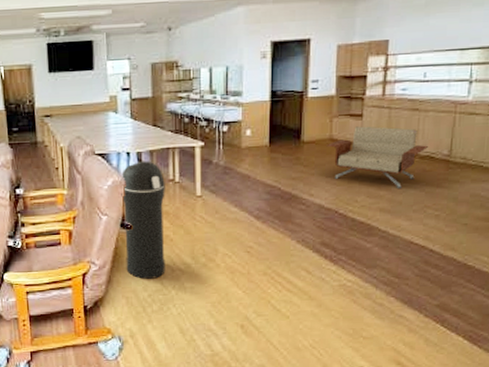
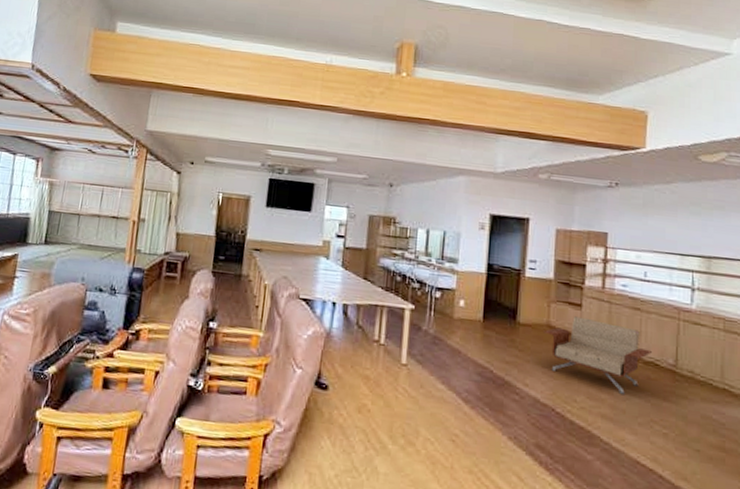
trash can: present [120,161,166,279] -> none [314,314,369,456]

